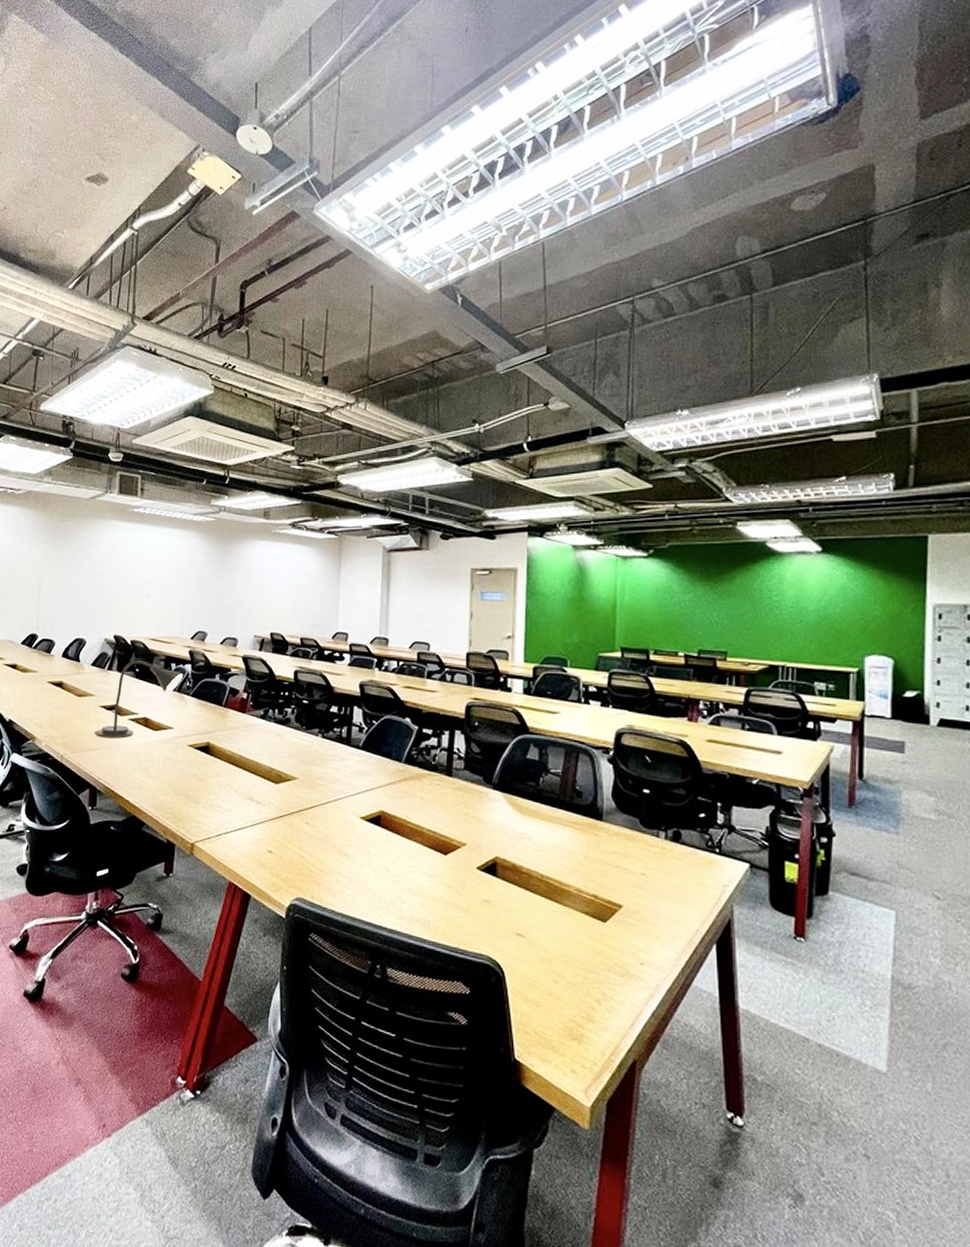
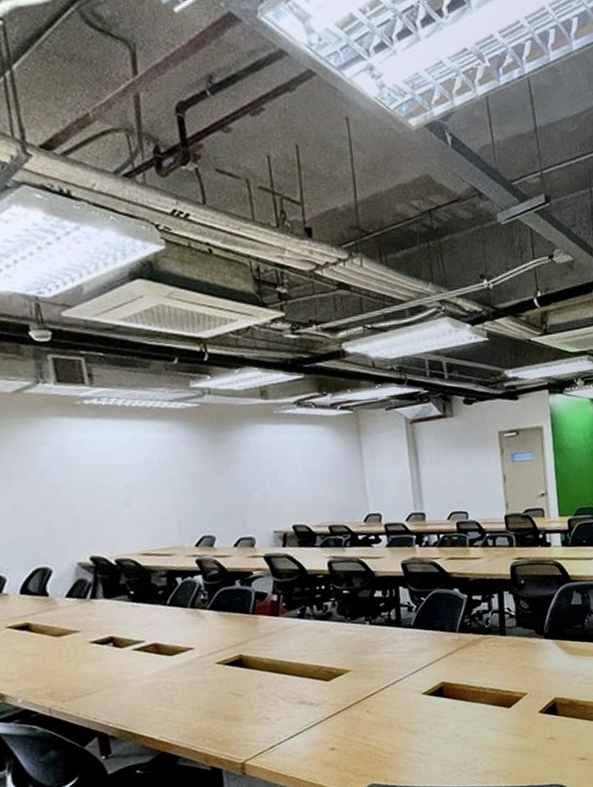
desk lamp: present [94,659,183,739] -> none [89,580,194,678]

